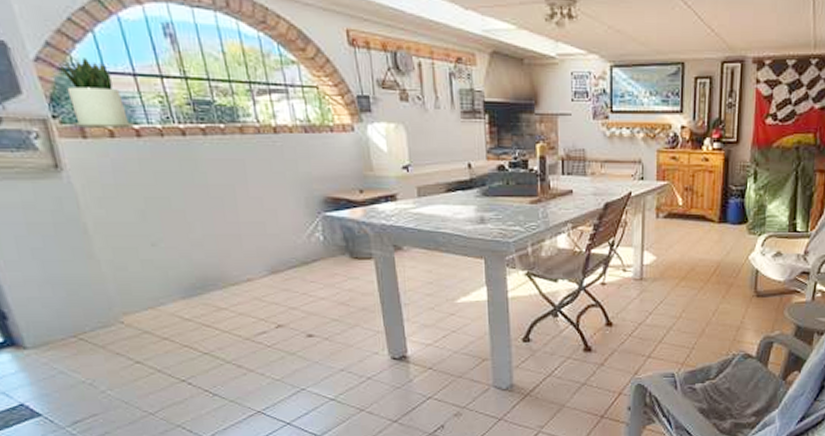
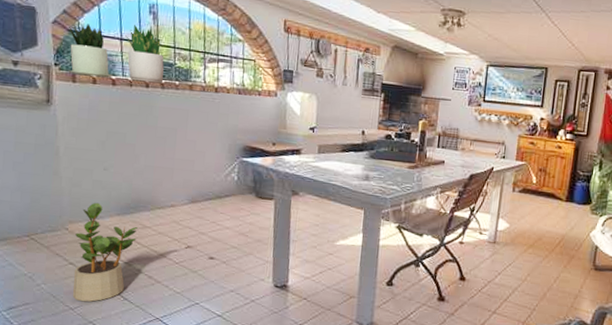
potted plant: none [135,286,213,405] -> present [72,202,138,302]
planter: none [139,53,203,129] -> present [126,25,164,84]

